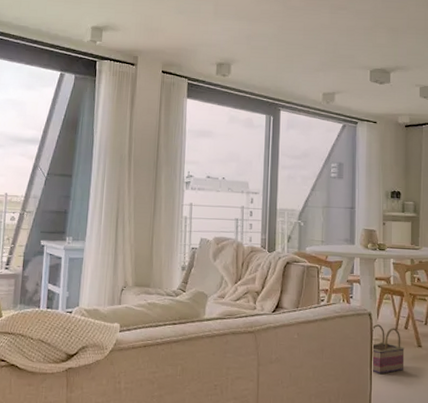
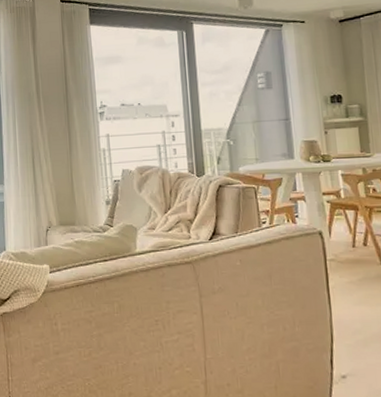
basket: present [371,324,405,375] -> none [324,243,368,298]

